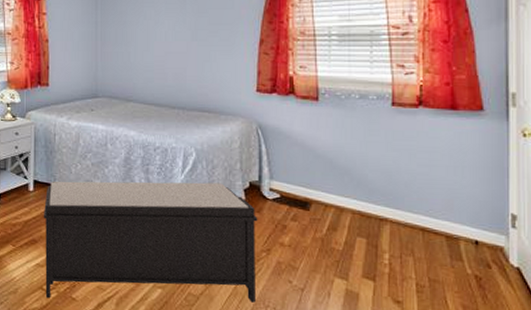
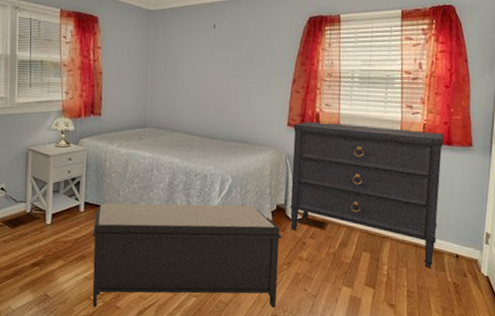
dresser: none [264,86,448,258] -> present [290,121,444,269]

